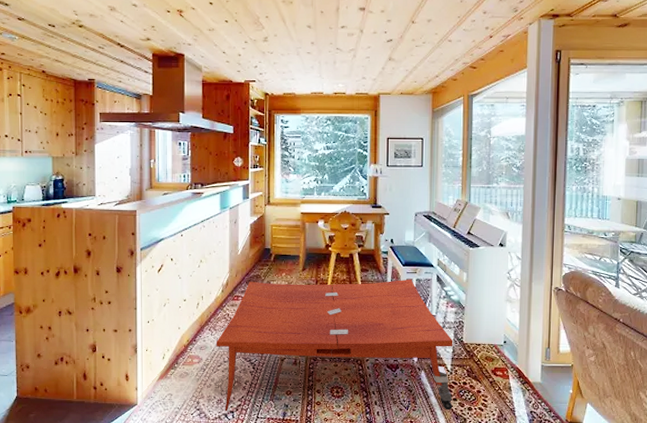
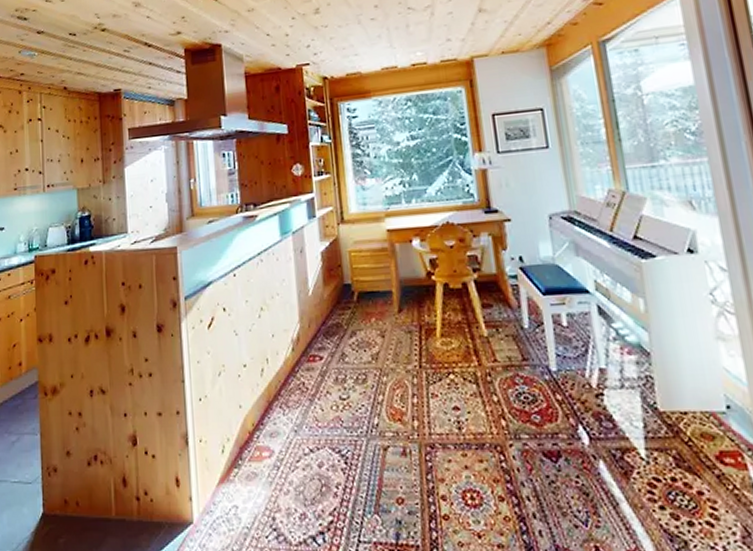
coffee table: present [215,279,453,412] -> none [290,313,661,533]

